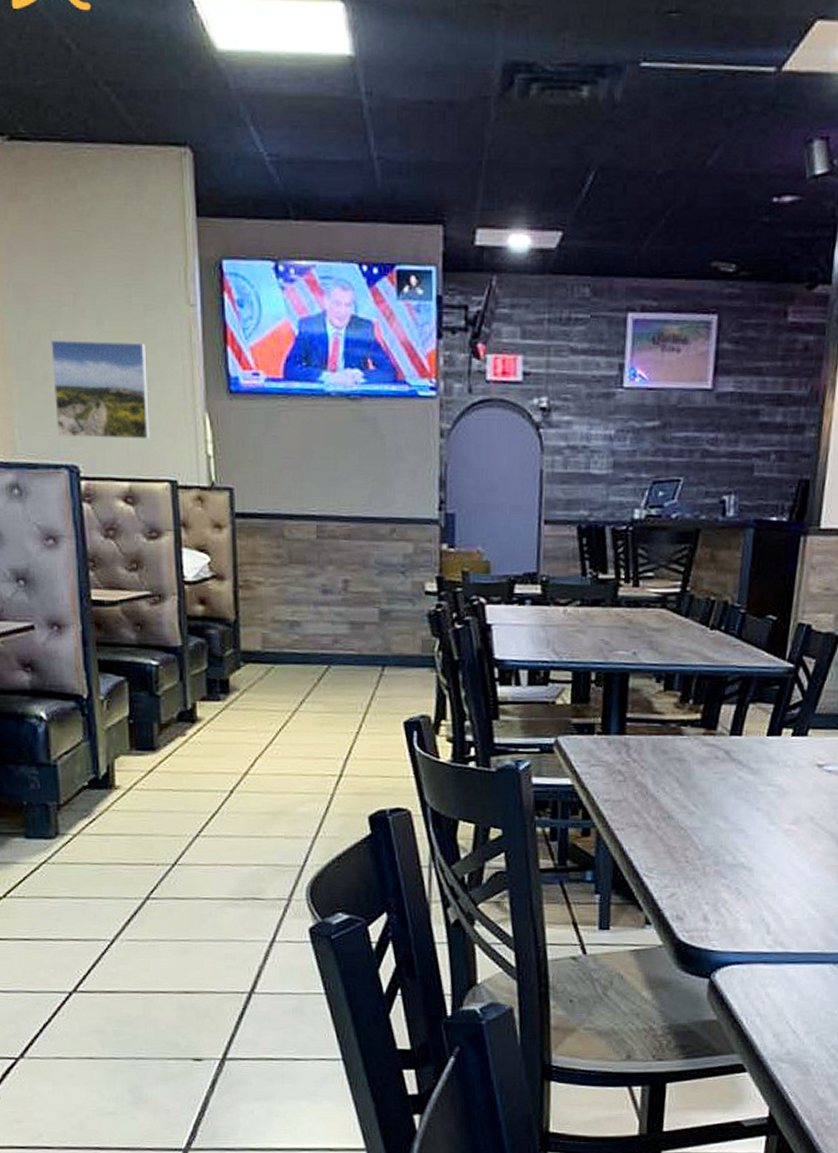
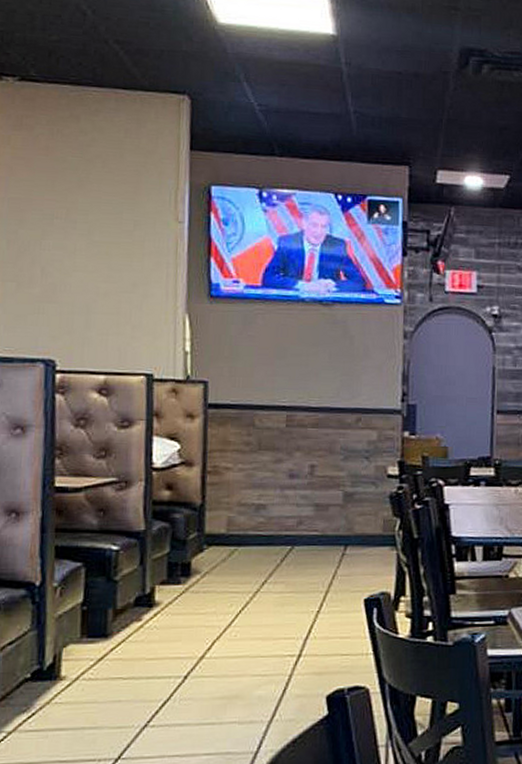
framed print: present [51,340,149,440] -> none [36,248,133,337]

